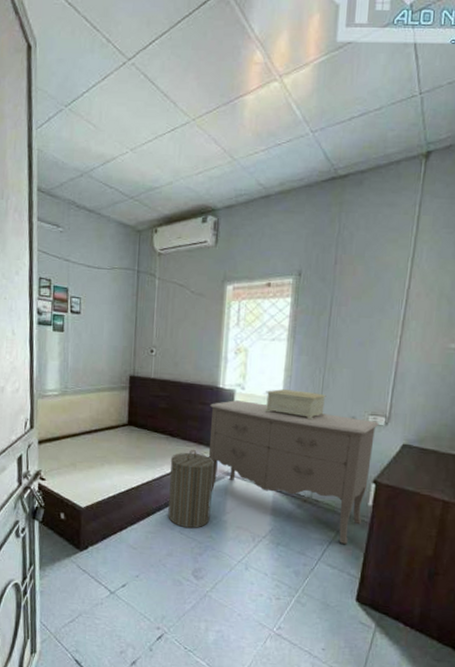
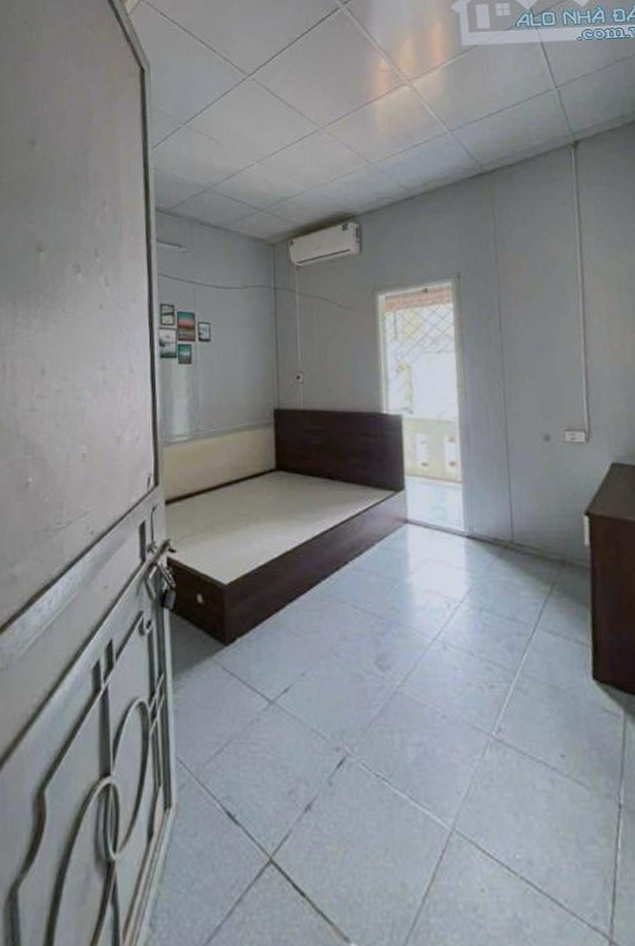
laundry hamper: present [168,450,214,529] -> none [332,494,390,600]
dresser: present [208,400,379,544] -> none [374,427,580,600]
decorative box: present [263,389,327,420] -> none [439,408,513,444]

